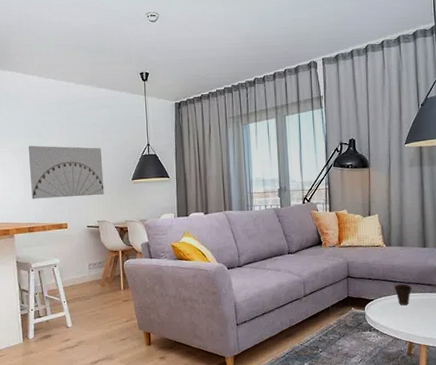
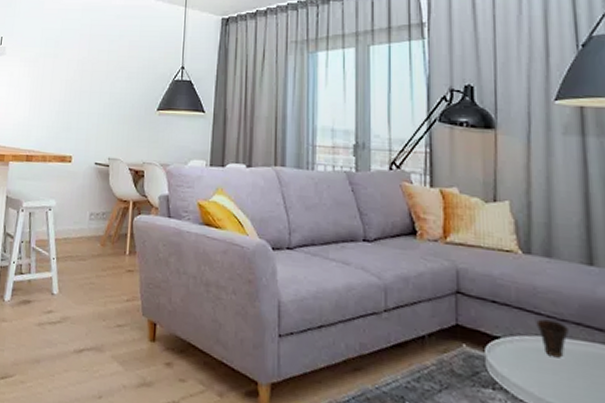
wall art: present [28,145,105,199] -> none [36,57,126,126]

